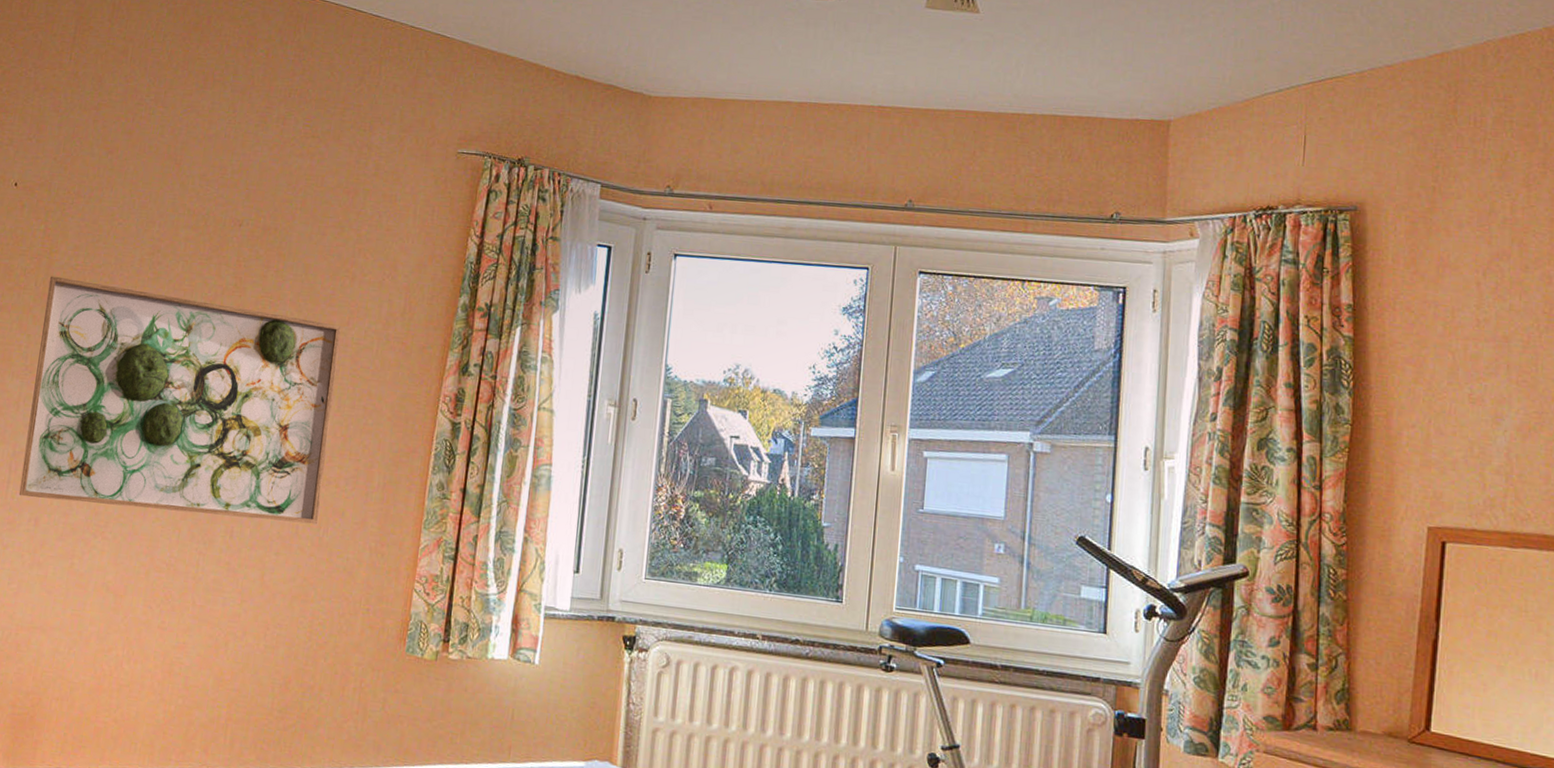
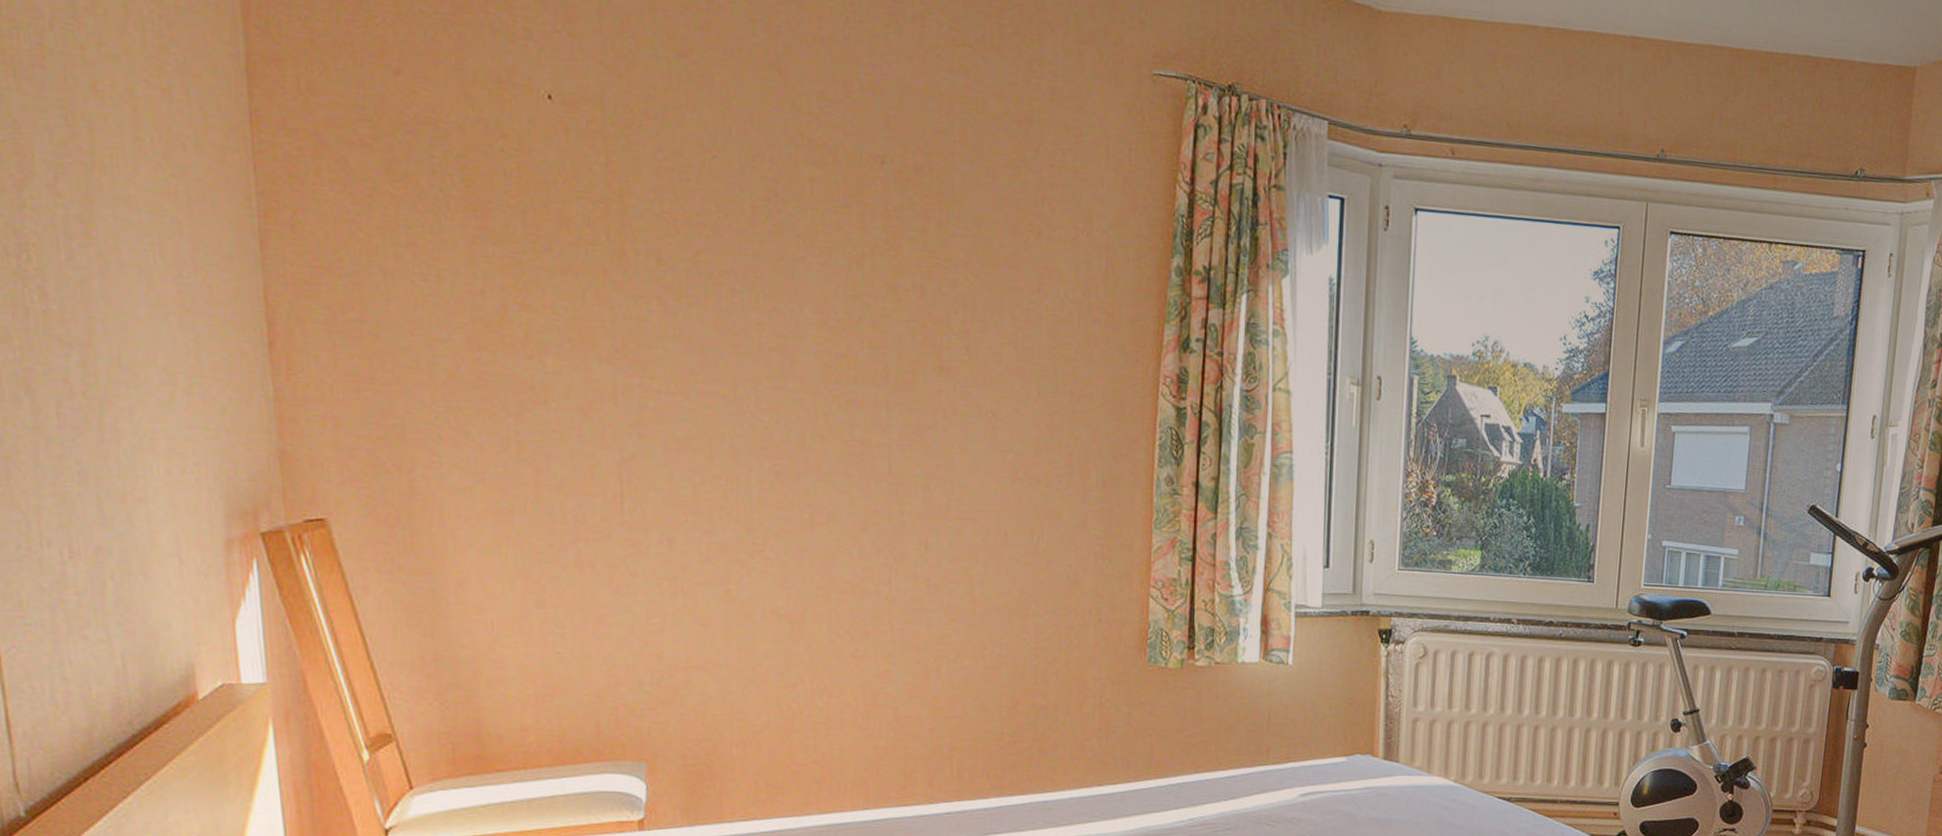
wall art: present [18,276,342,525] -> none [626,227,1031,530]

